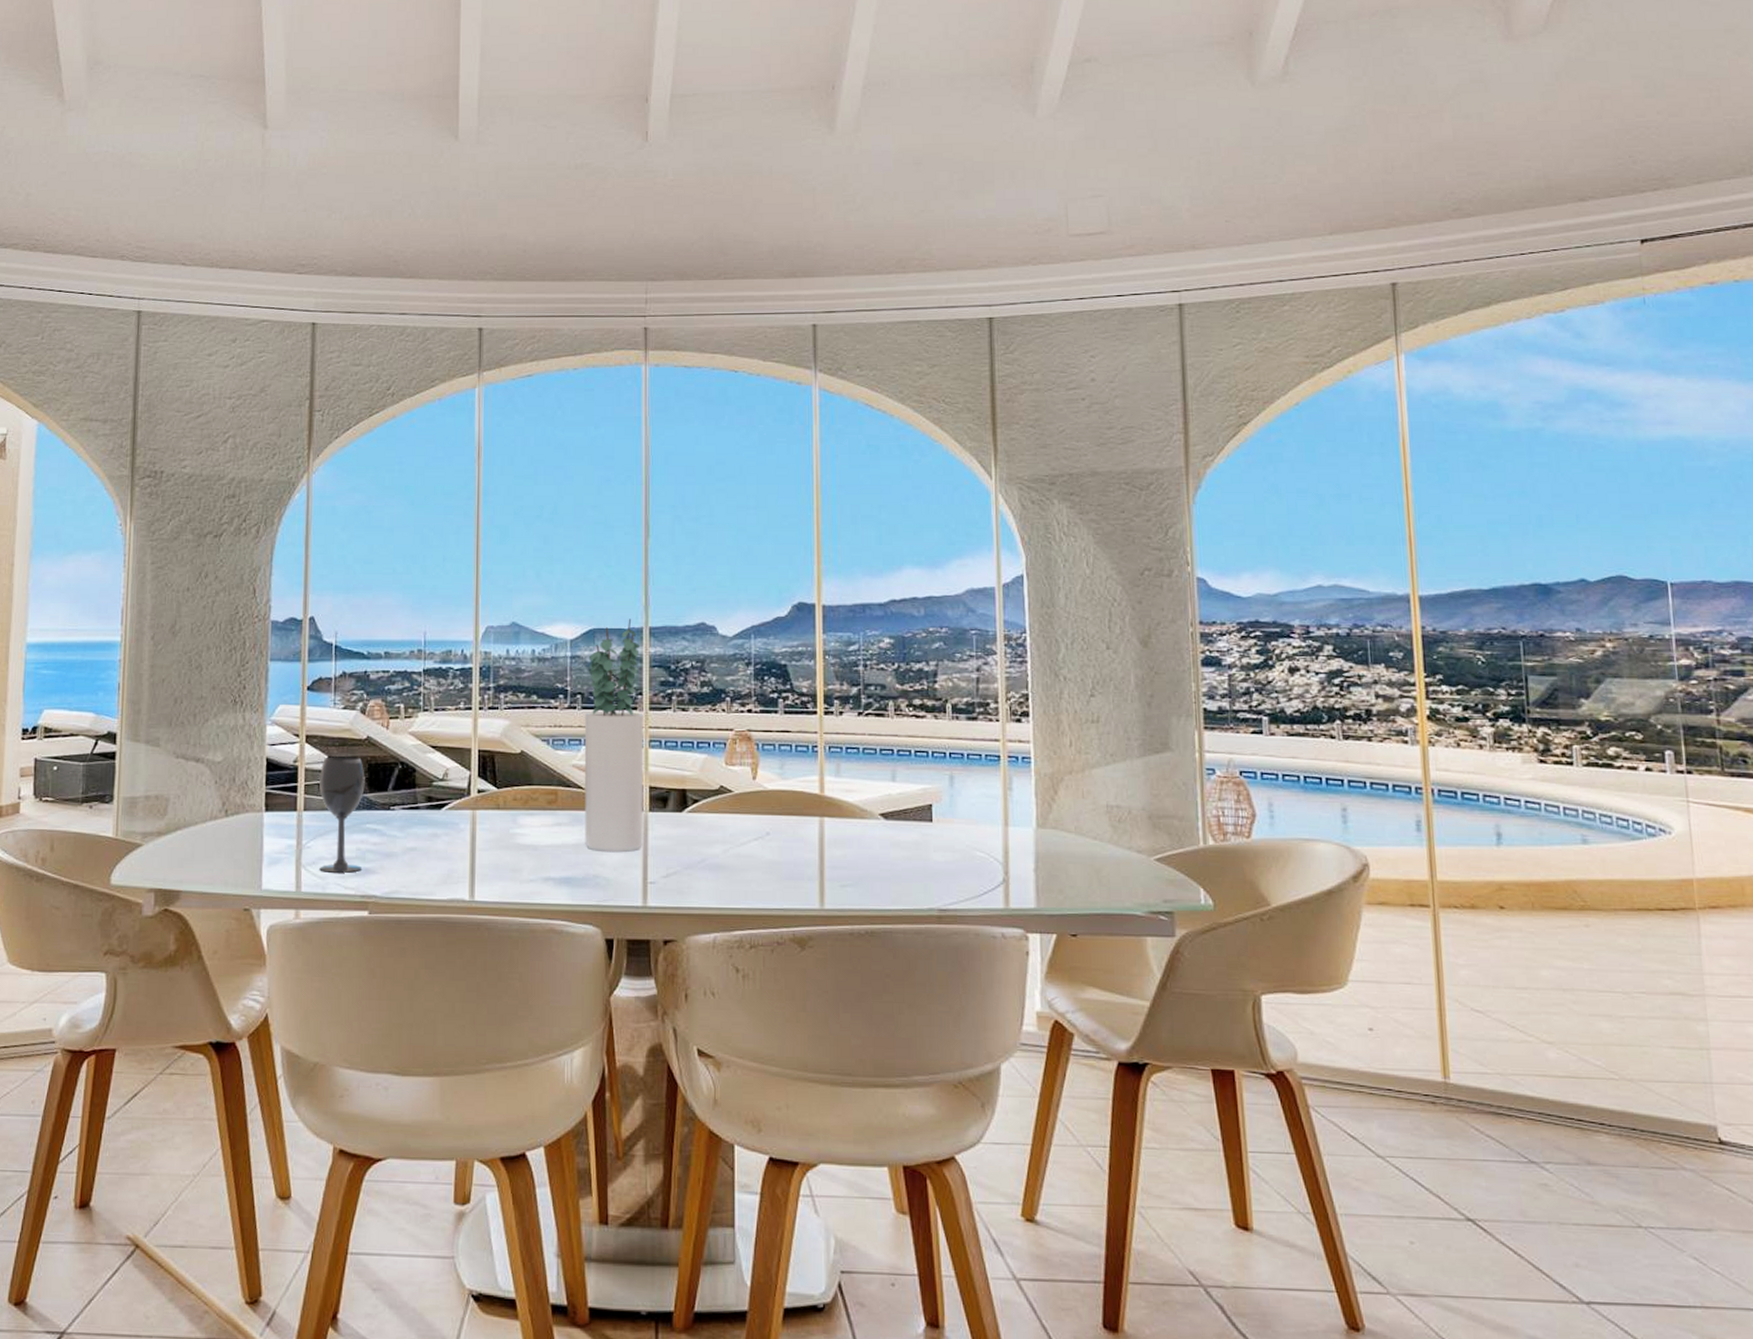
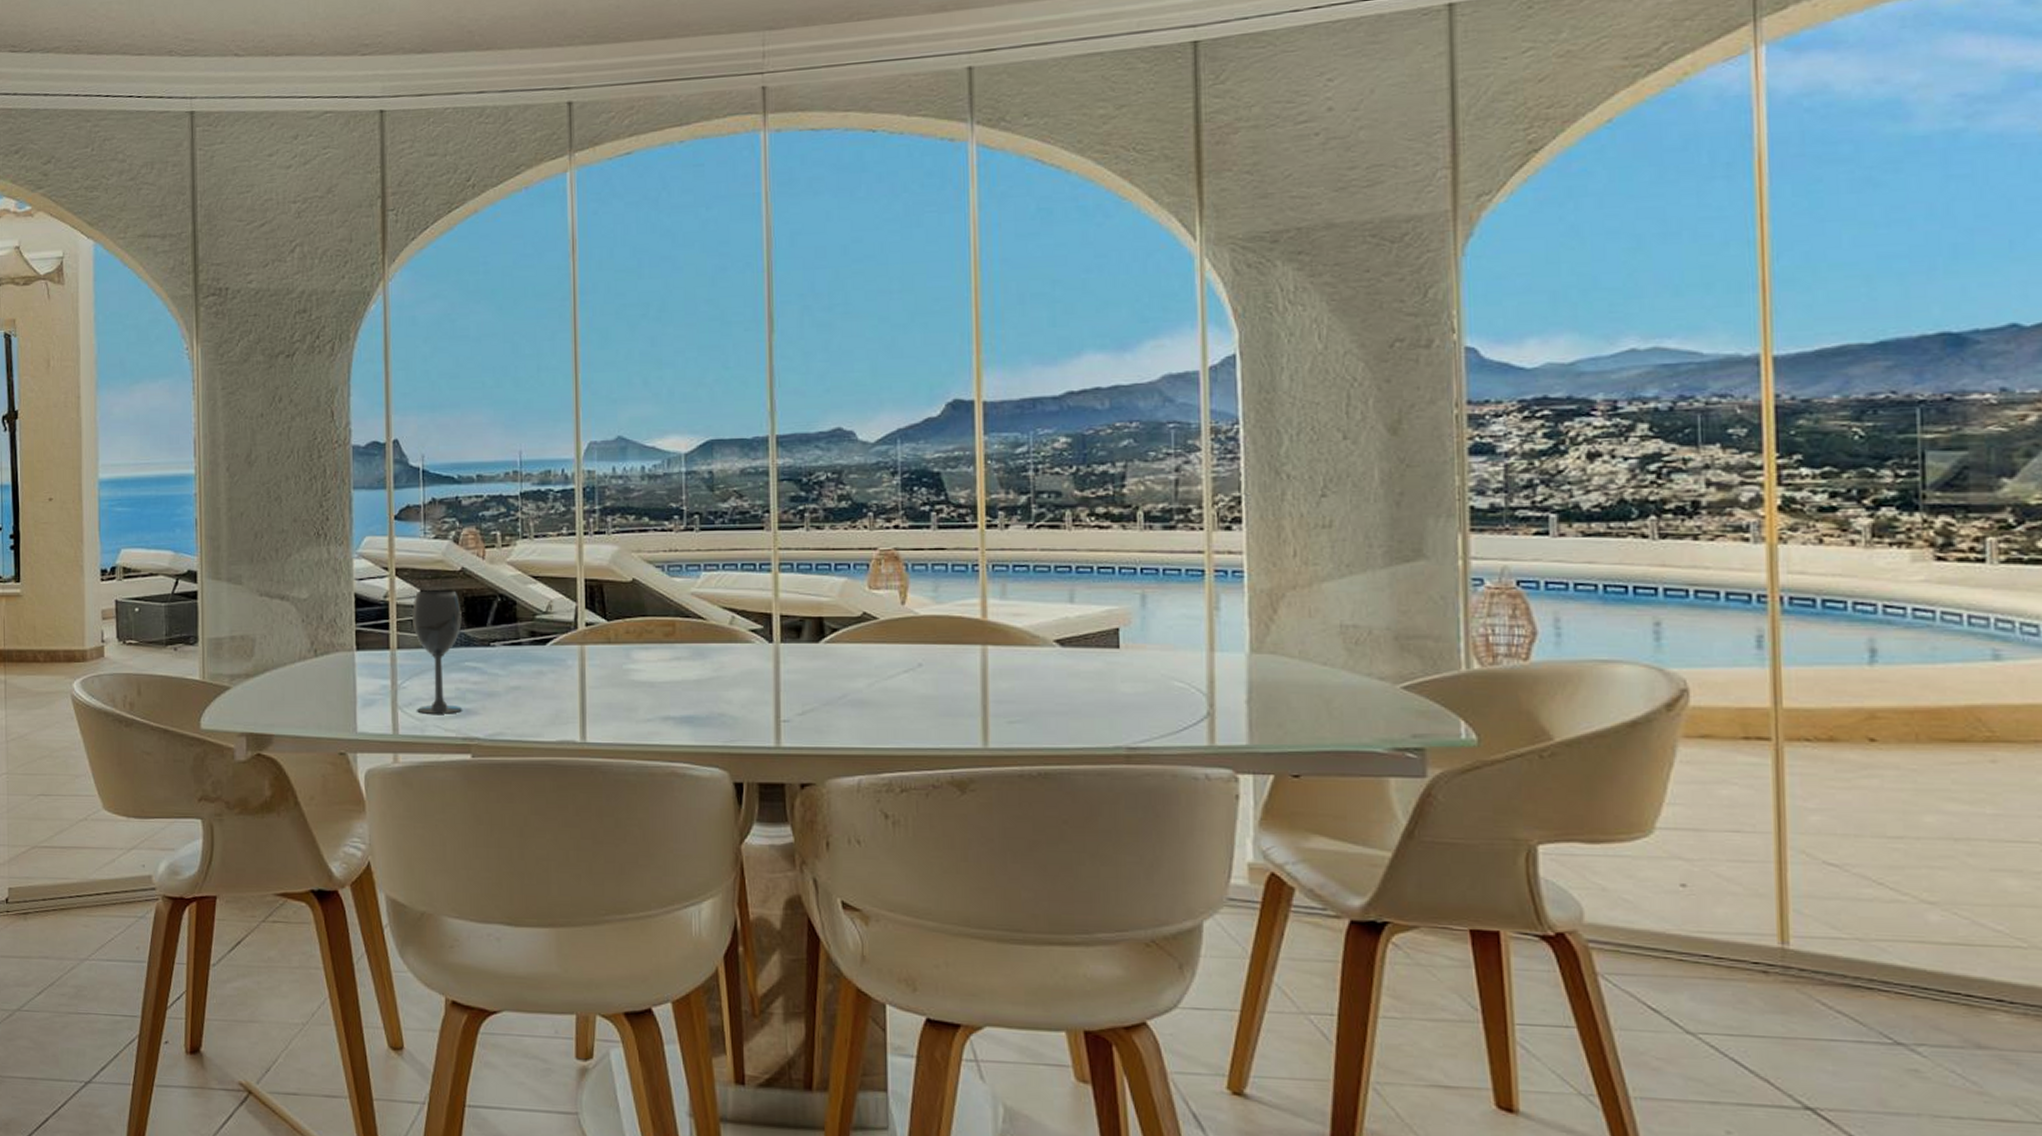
vase: present [584,618,644,853] -> none [703,426,774,689]

